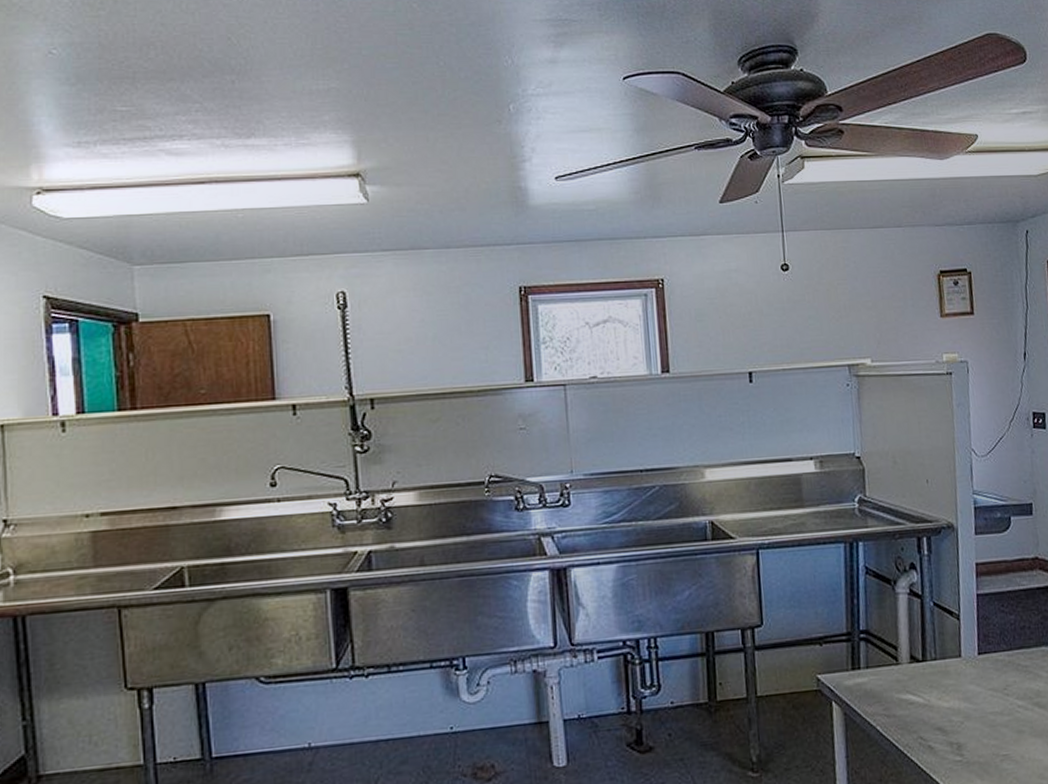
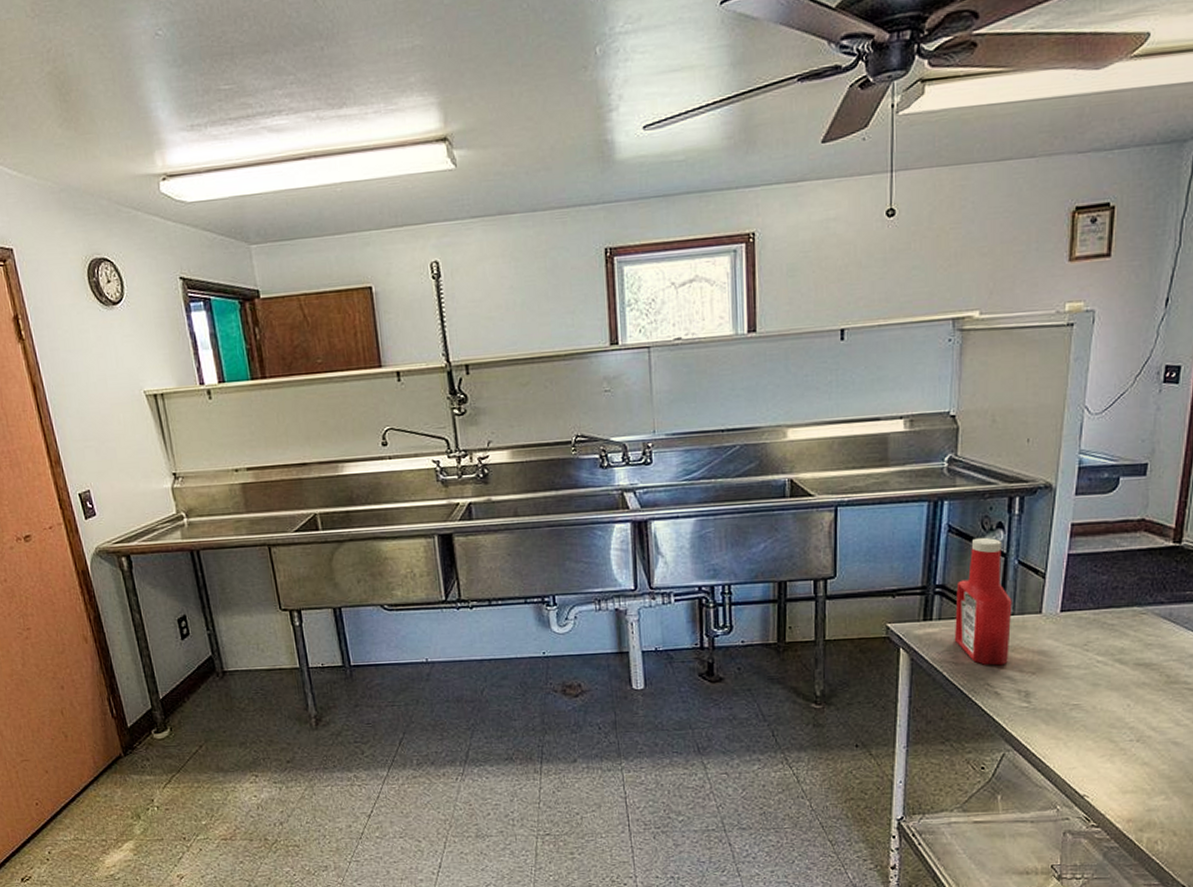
ketchup bottle: none [879,579,937,717] -> present [954,537,1012,666]

